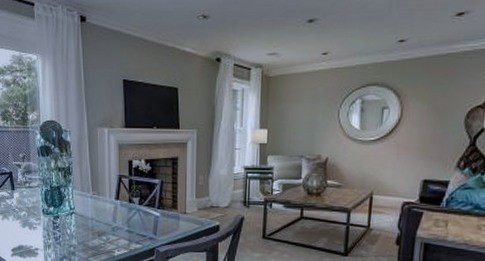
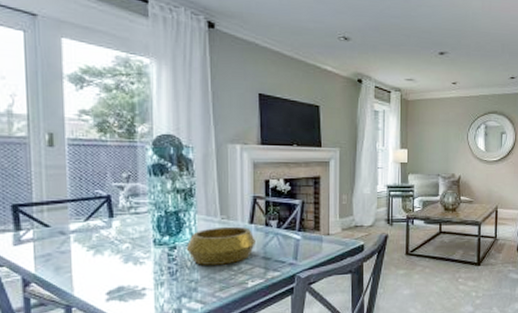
decorative bowl: none [66,201,121,234] -> present [186,226,255,265]

